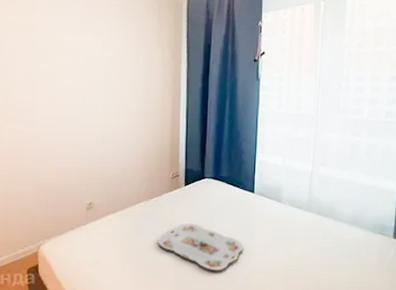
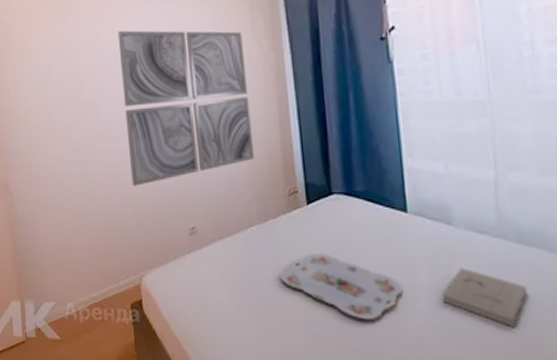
wall art: none [33,20,149,166] -> present [117,30,254,186]
book: none [268,232,319,271] -> present [442,268,528,328]

